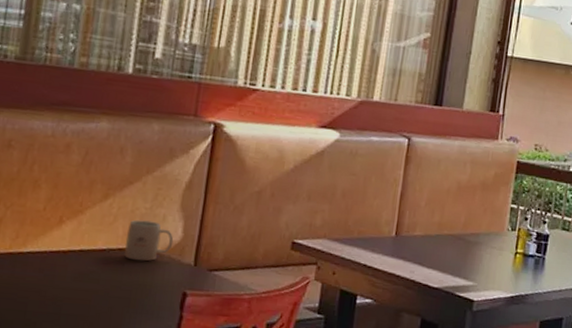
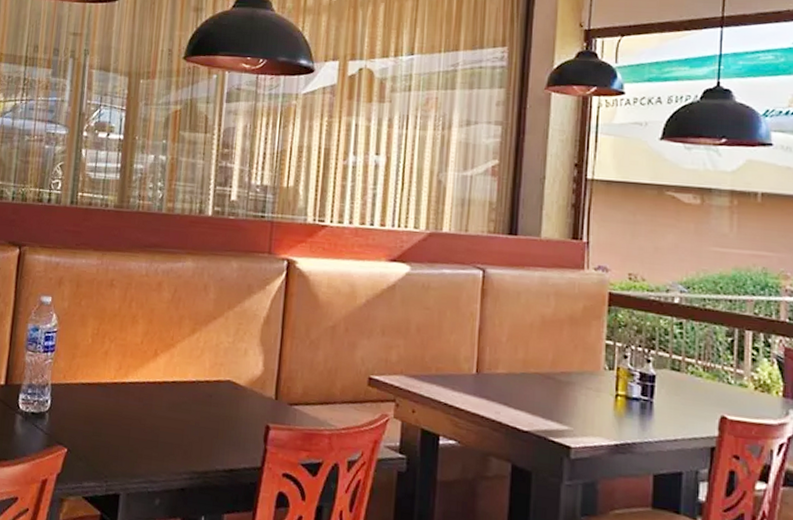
mug: present [124,220,174,262] -> none [211,353,255,394]

